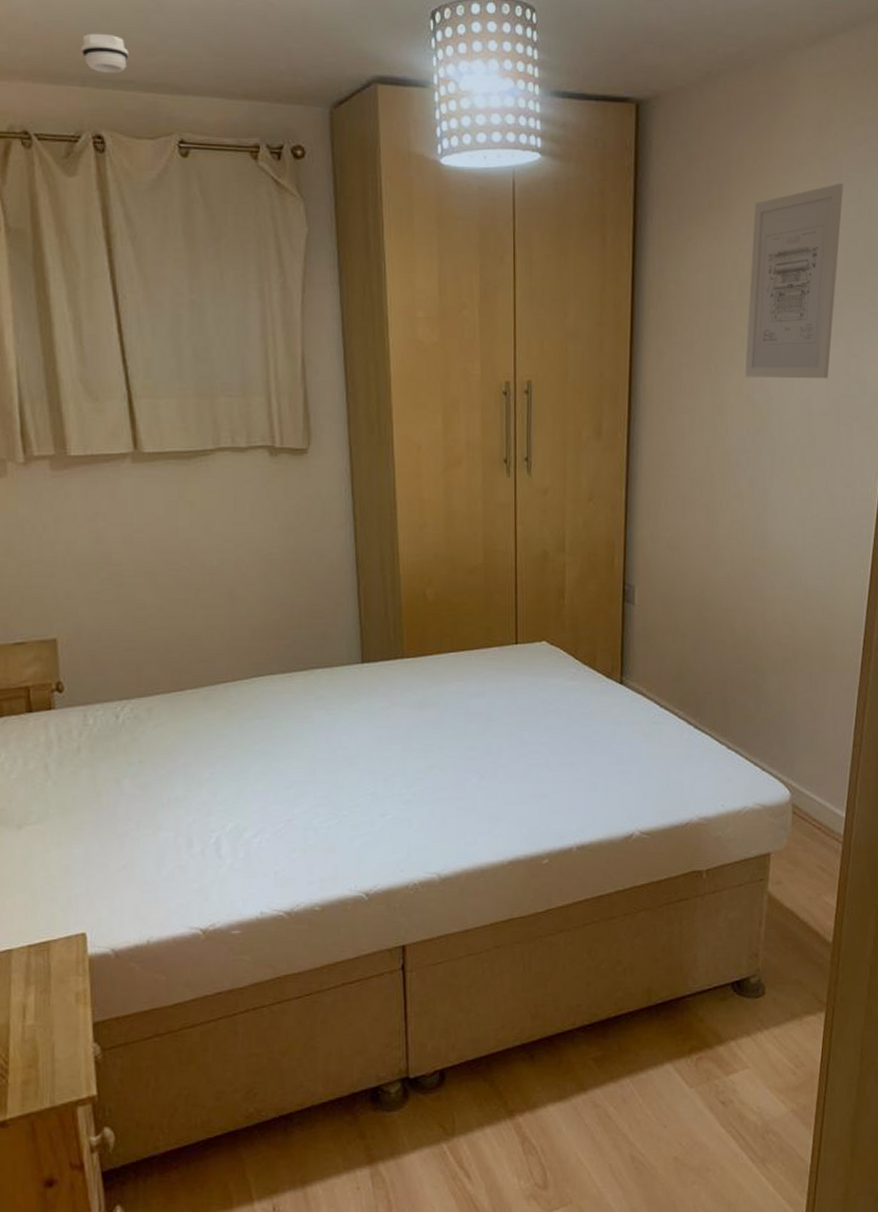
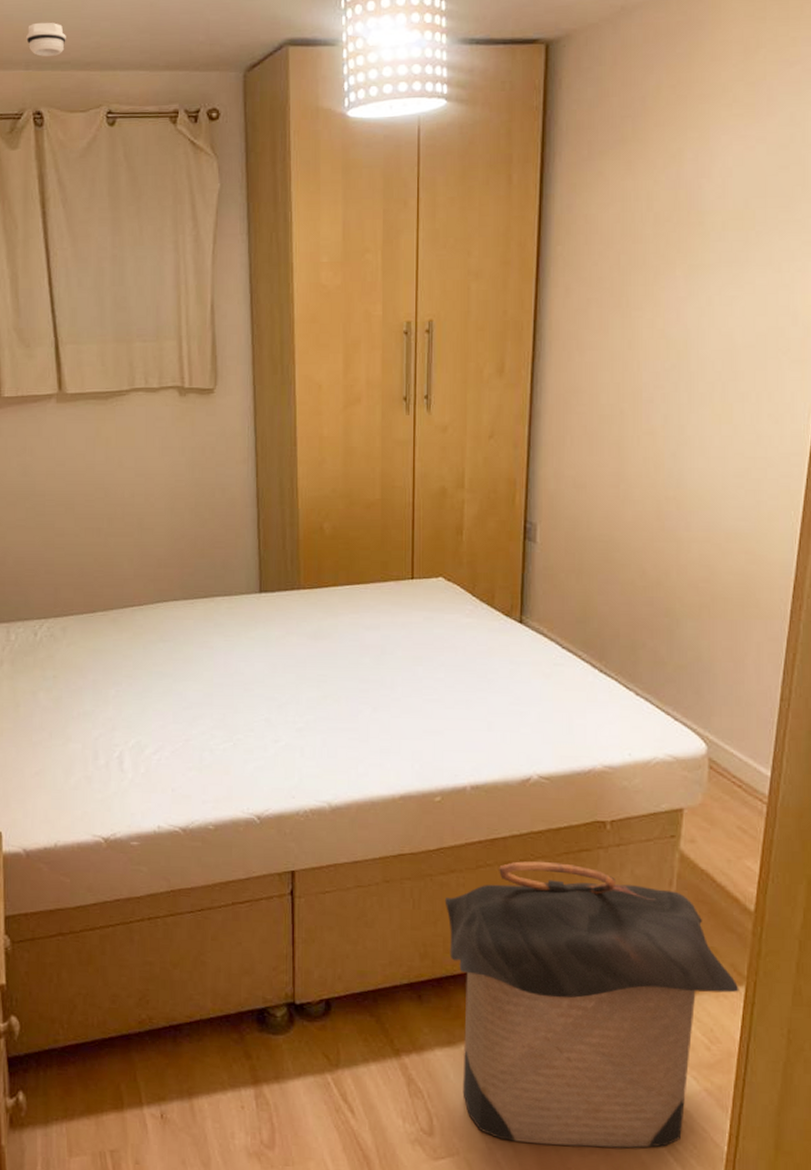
laundry hamper: none [554,913,820,1184] -> present [444,861,739,1149]
wall art: present [744,184,844,379] -> none [659,108,774,312]

